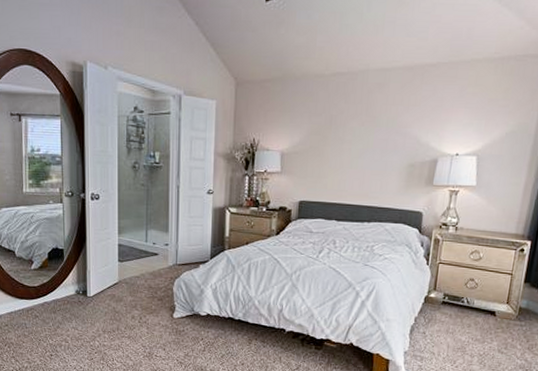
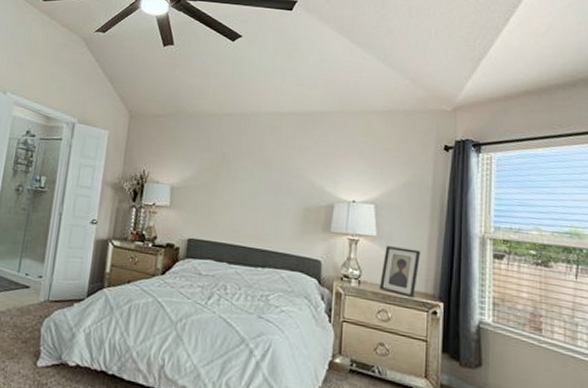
picture frame: none [474,194,516,238] -> present [379,246,421,297]

